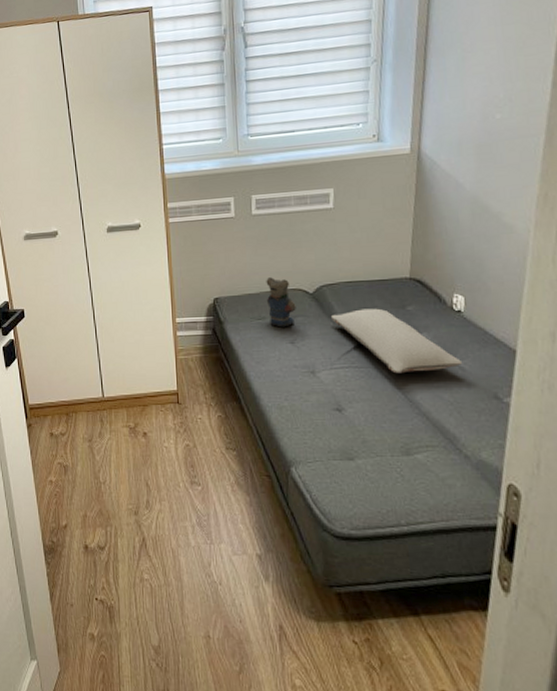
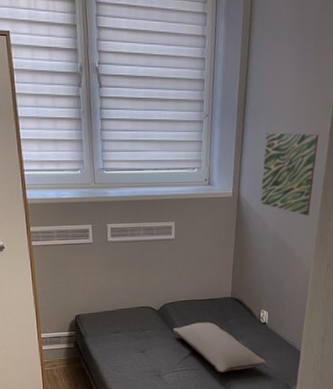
teddy bear: present [266,277,296,328] -> none [120,297,146,340]
wall art: none [450,63,538,170] -> present [260,132,319,216]

